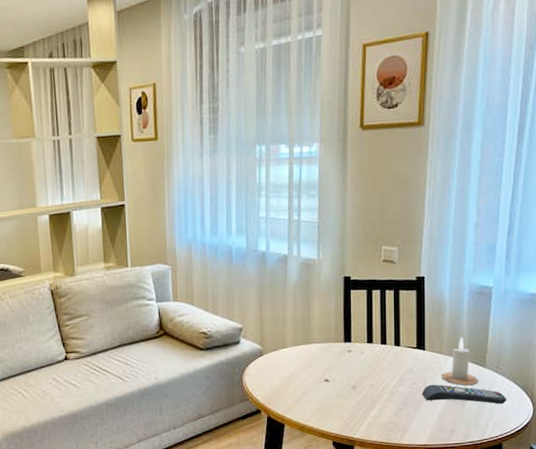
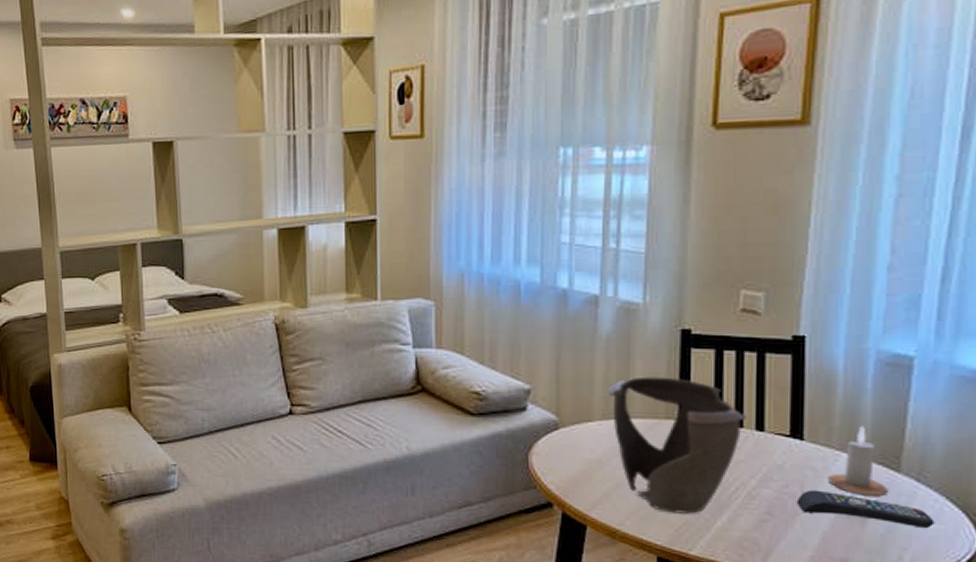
decorative bowl: none [295,312,389,410] -> present [607,376,747,514]

